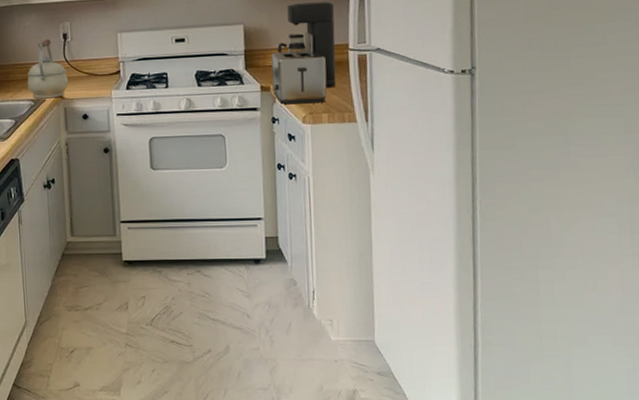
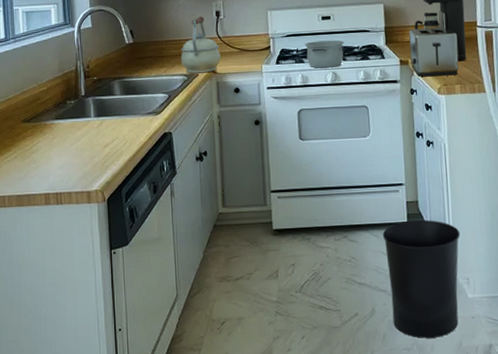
cooking pot: none [157,64,199,94] -> present [305,40,344,68]
waste bin: none [238,256,324,379] -> present [382,219,461,338]

